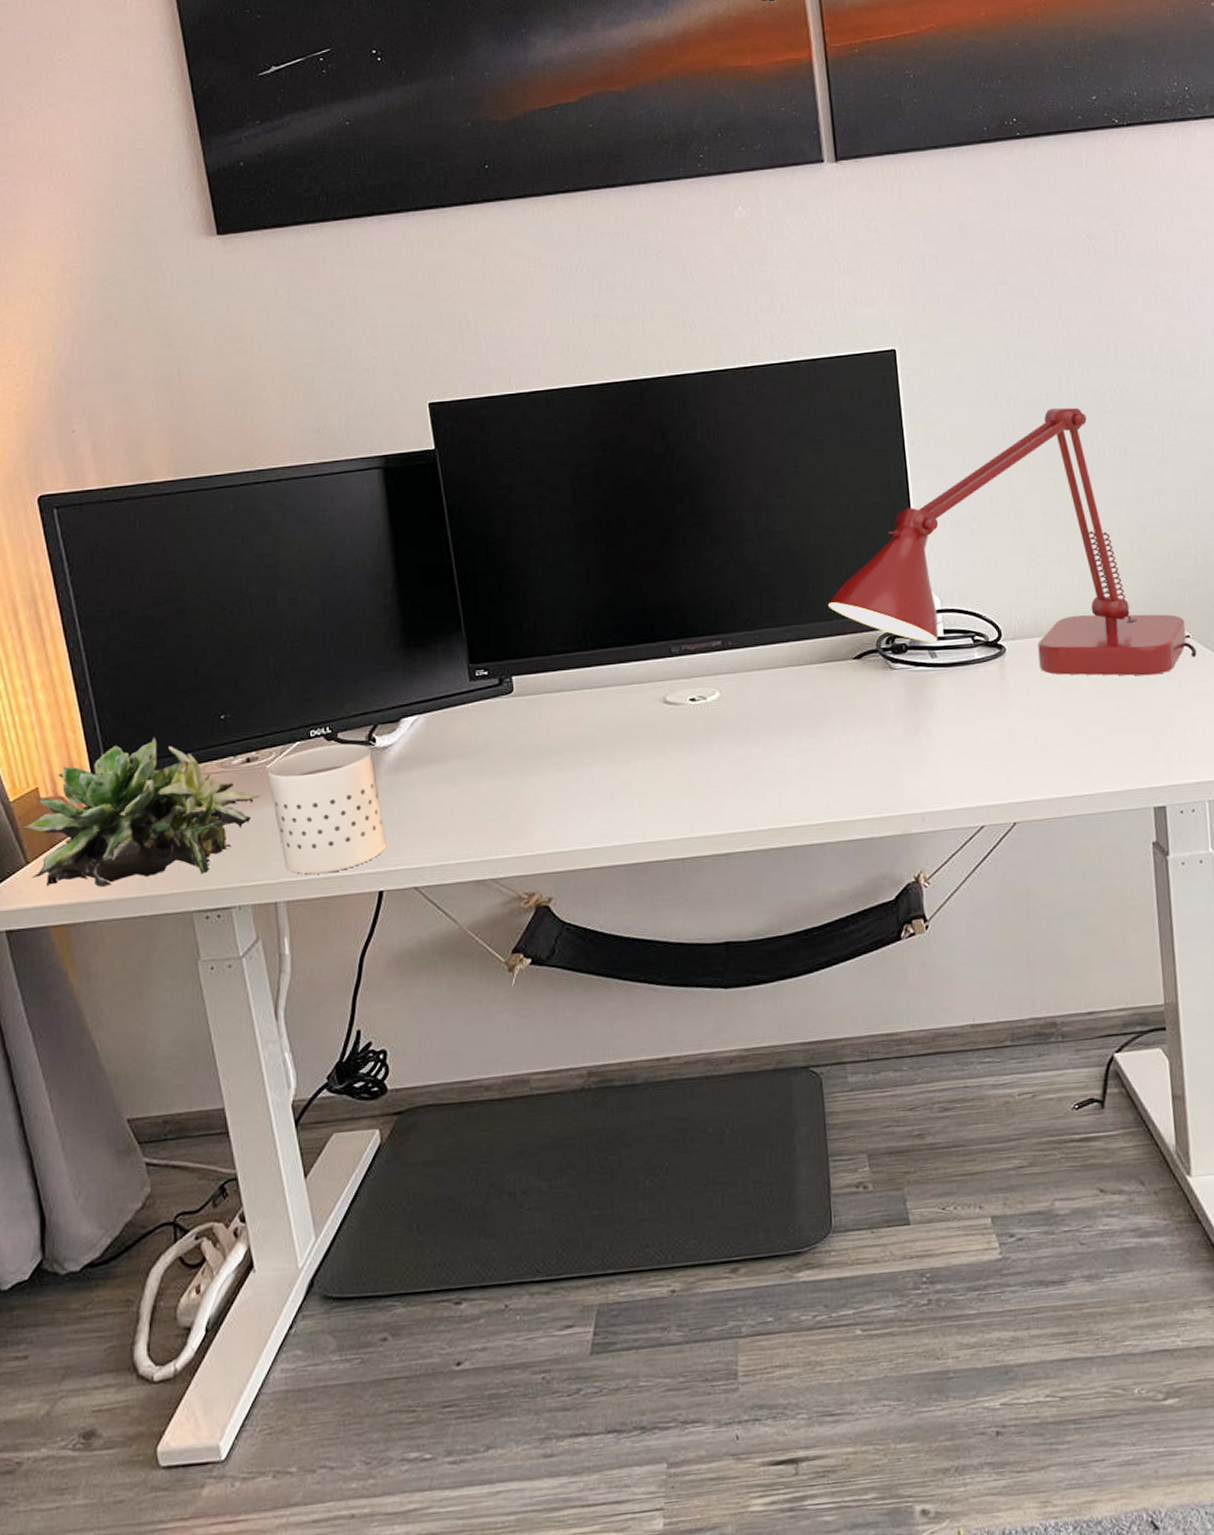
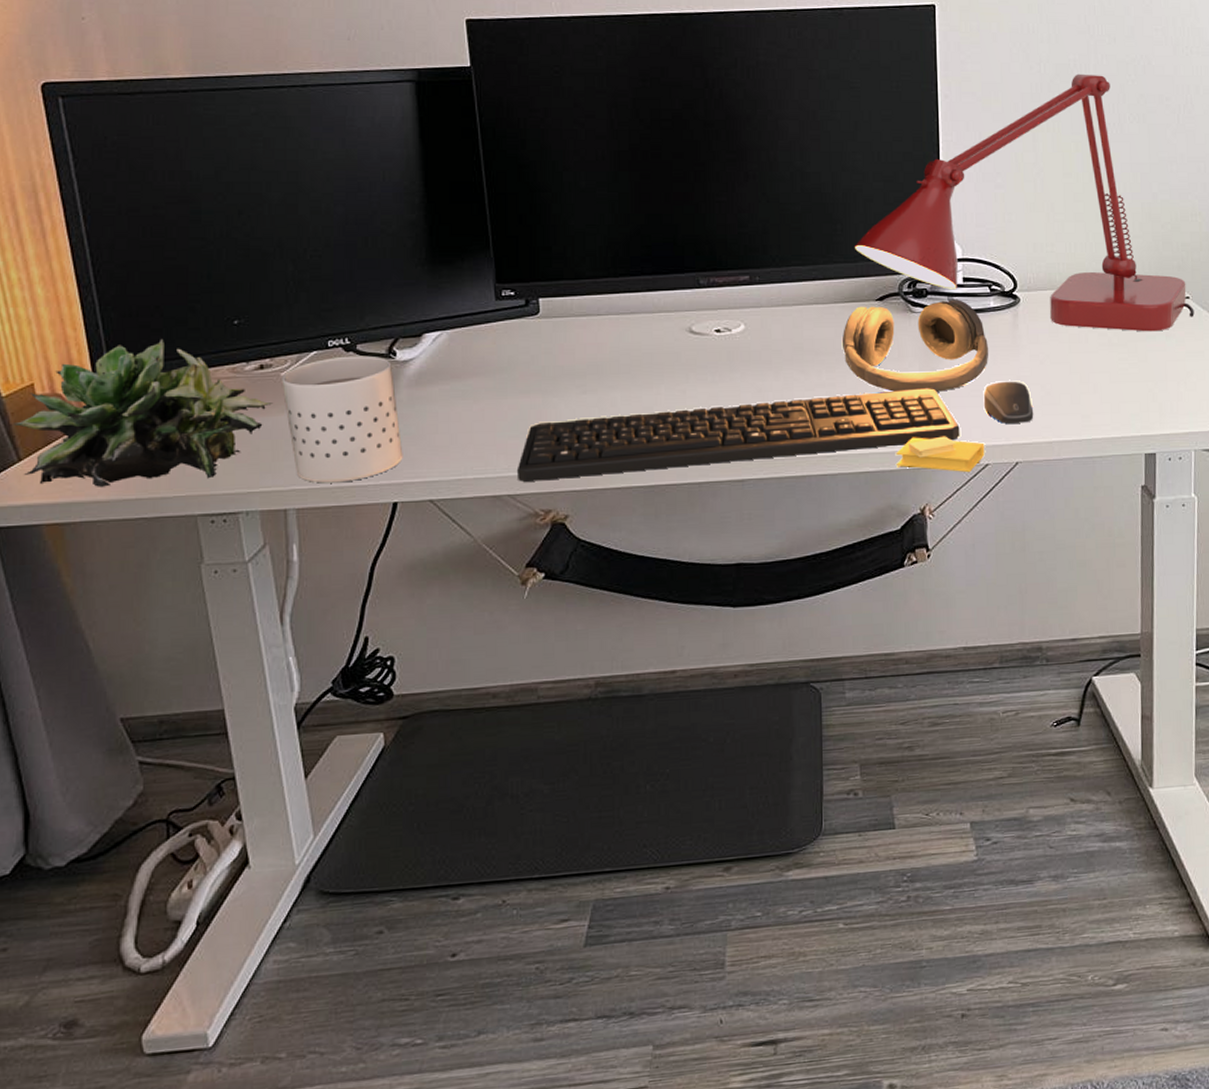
computer keyboard: none [498,748,952,865] -> present [516,388,960,482]
headphones: none [821,653,977,754] -> present [843,300,989,392]
sticky notes: none [885,798,980,837] -> present [896,436,985,473]
computer mouse: none [973,735,1030,782] -> present [983,381,1034,424]

